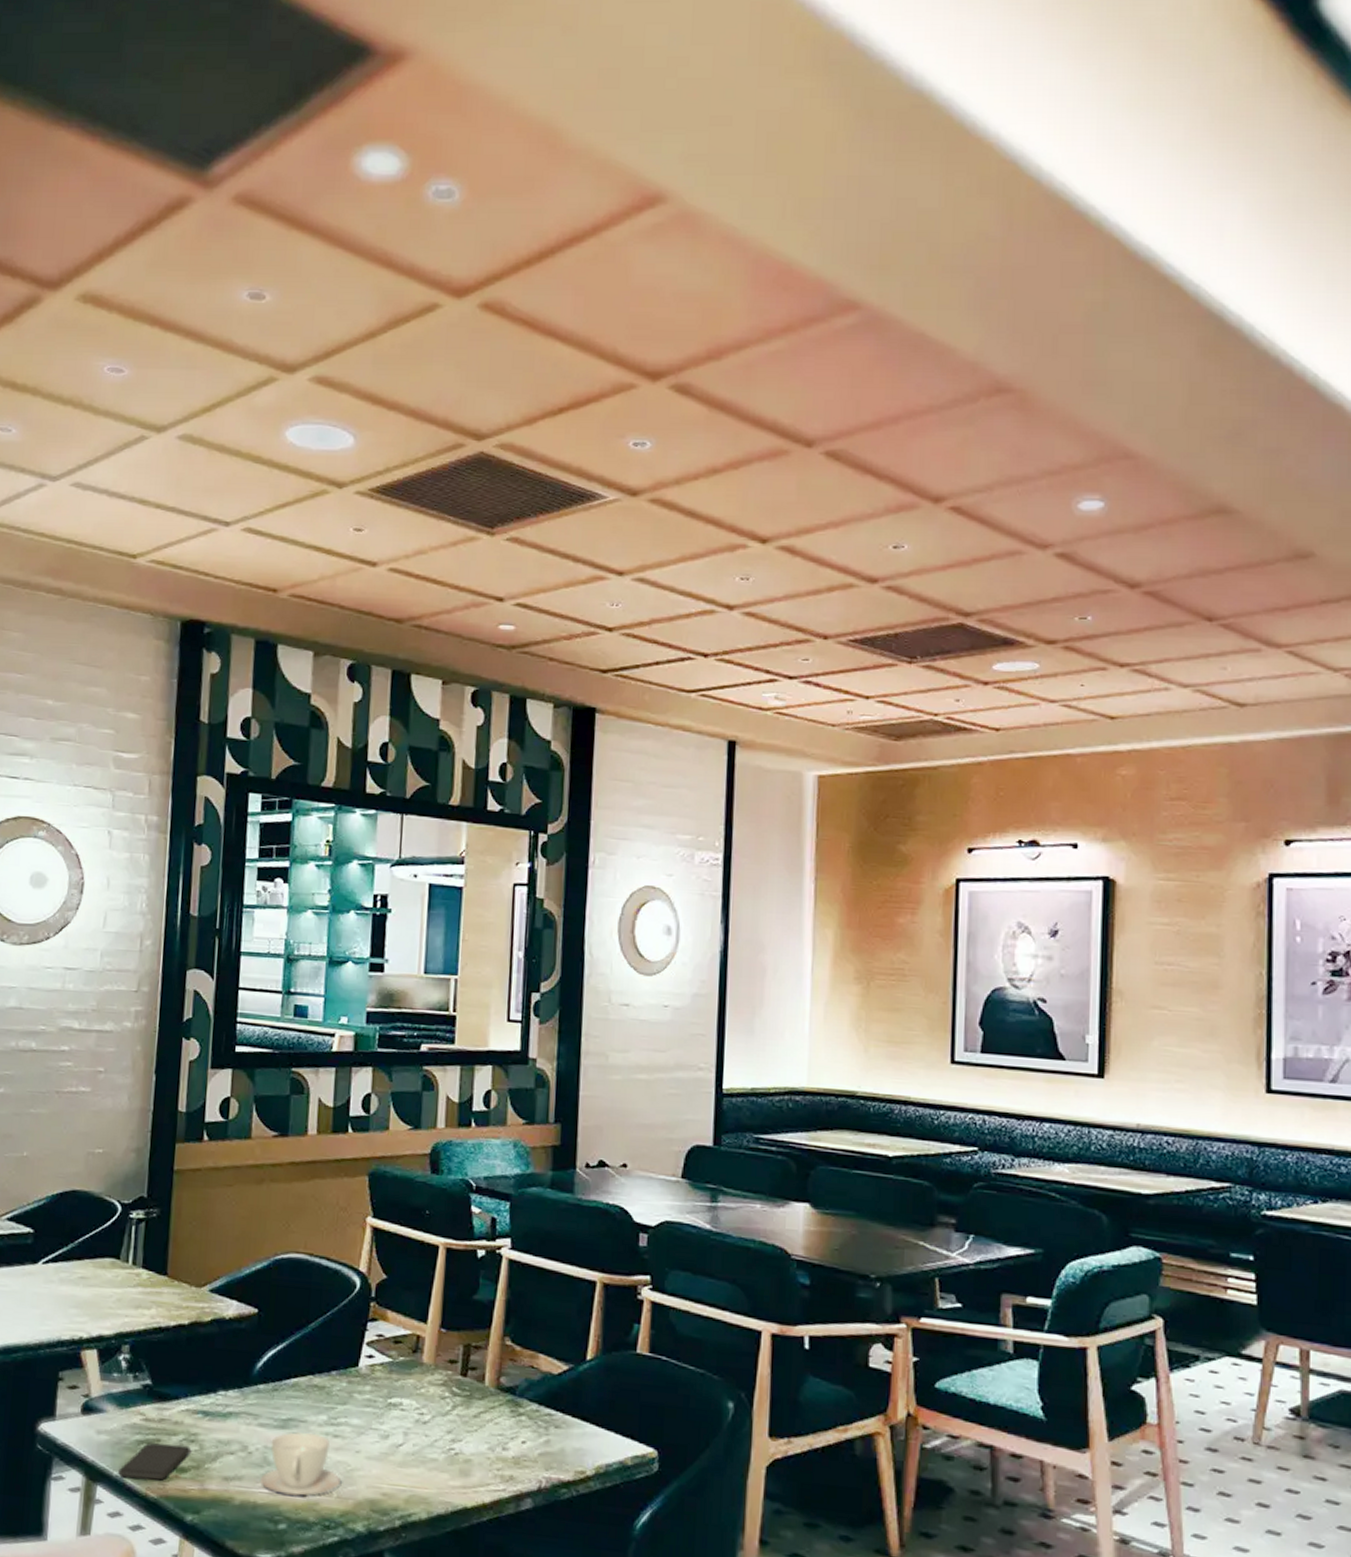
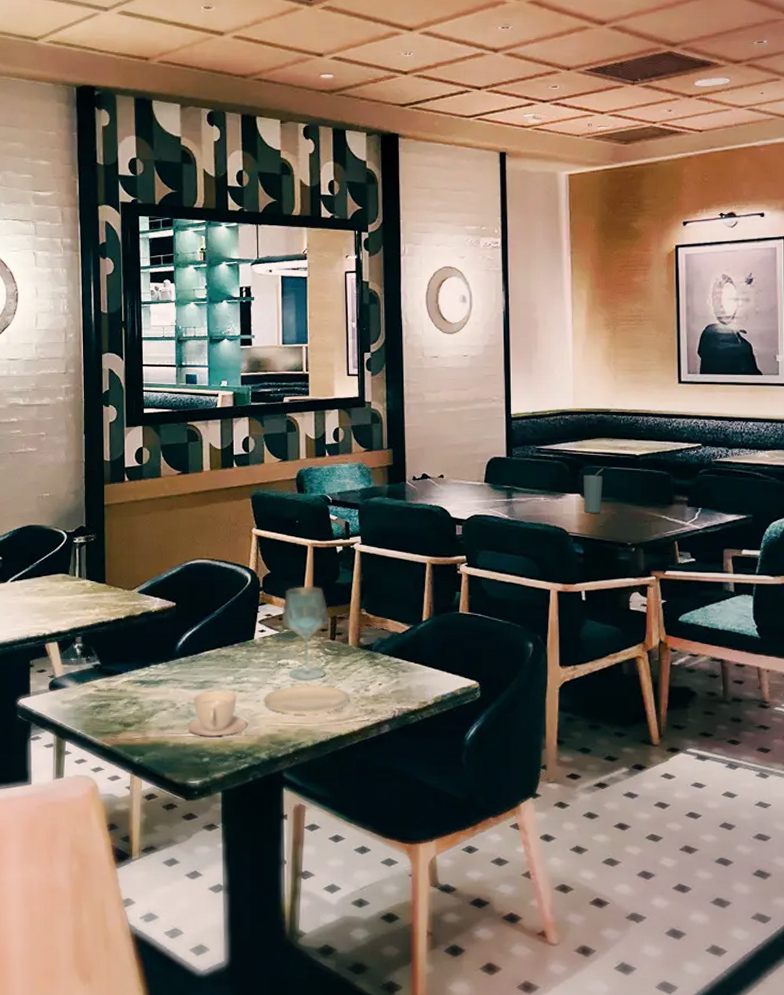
mobile phone: present [118,1443,191,1481] -> none [81,706,133,734]
plate: none [364,1434,481,1476] -> present [263,684,349,715]
wine glass: none [397,1300,461,1430] -> present [281,586,329,681]
cup: none [814,1171,843,1231] -> present [584,469,603,513]

